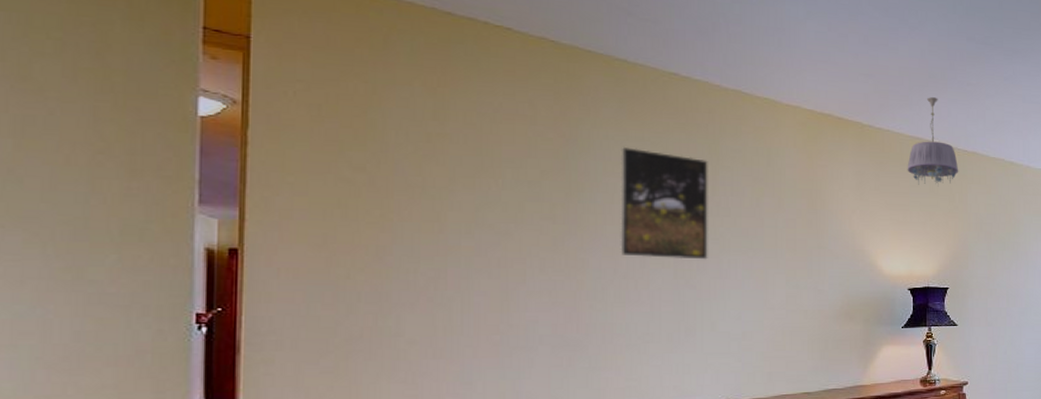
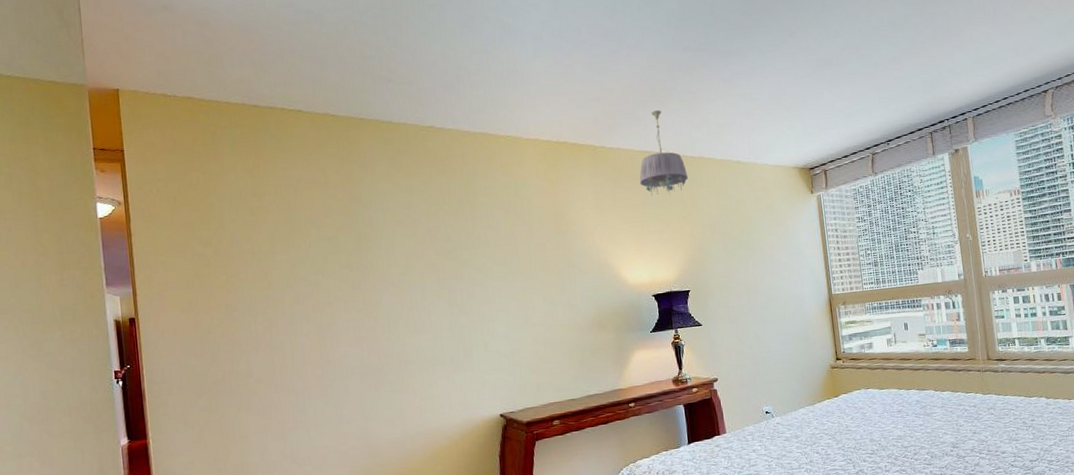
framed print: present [620,146,708,260] -> none [395,197,475,292]

